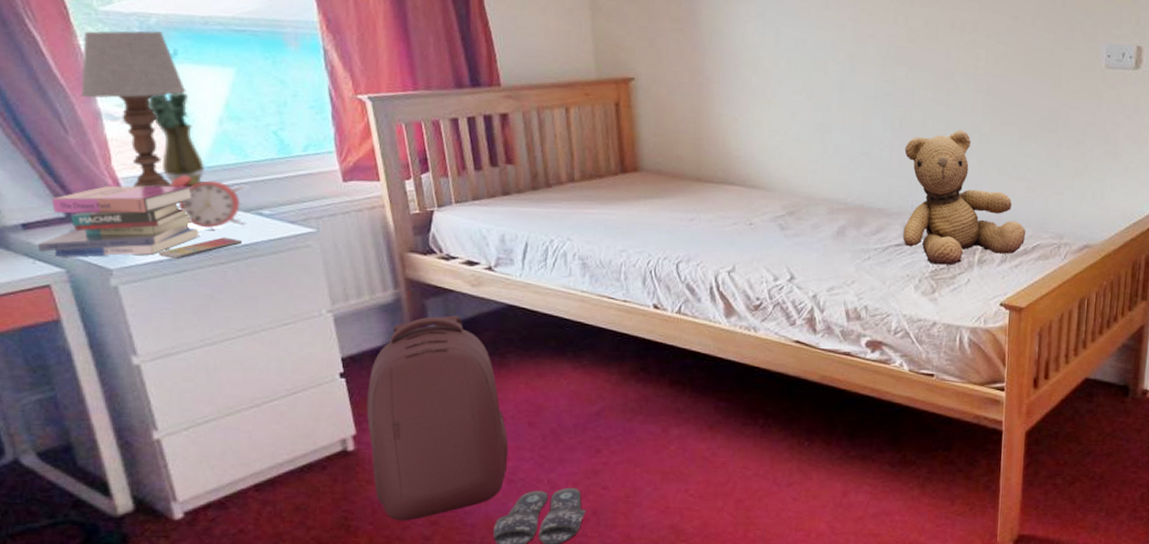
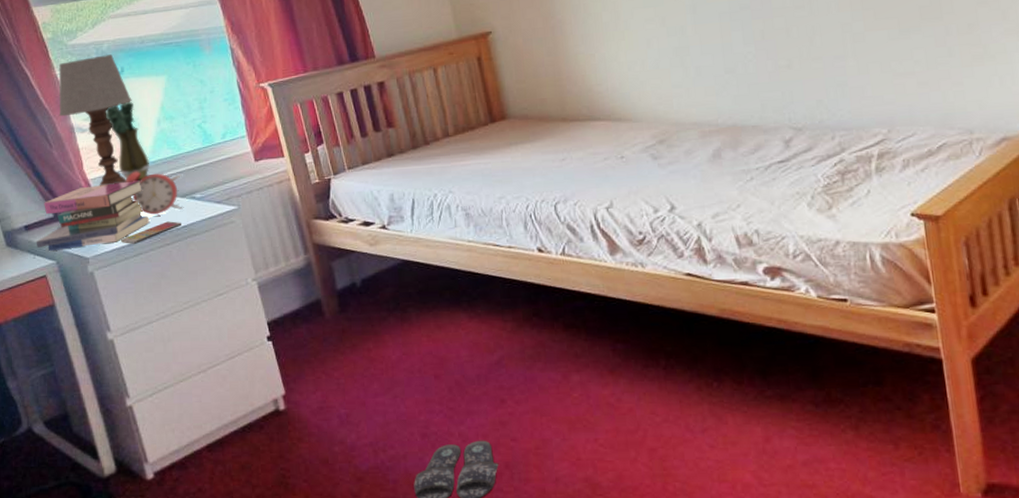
backpack: present [366,315,509,521] -> none [291,275,420,478]
teddy bear: present [903,130,1026,265] -> none [771,32,927,178]

